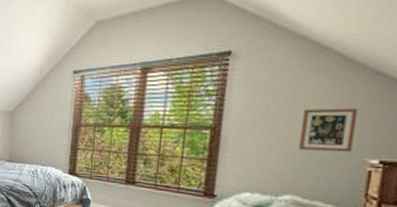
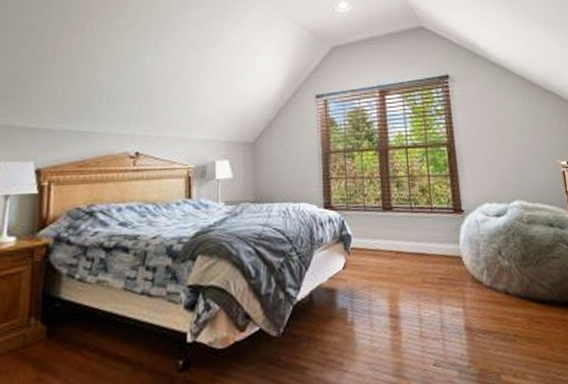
picture frame: present [299,108,358,152] -> none [510,120,548,158]

